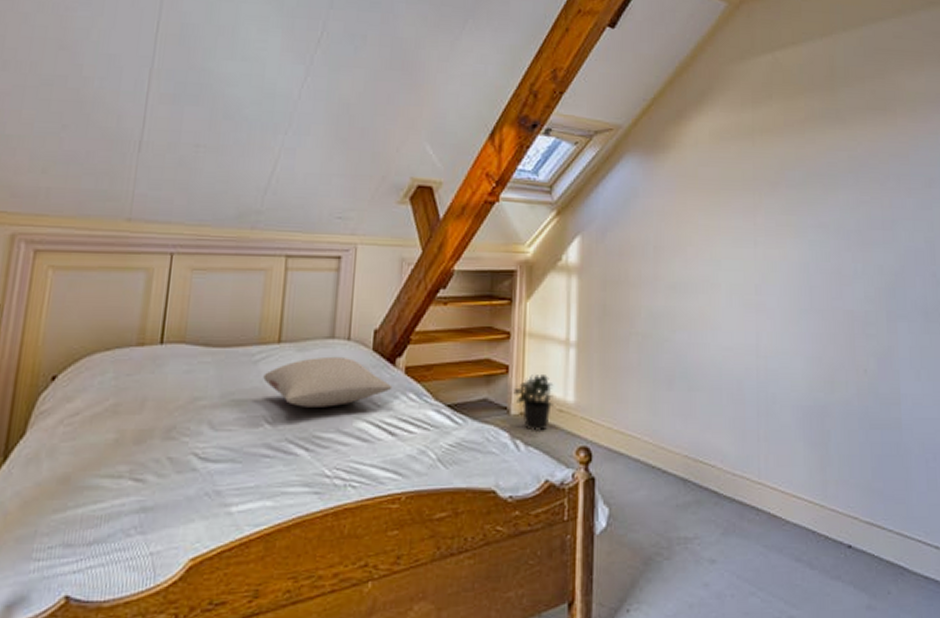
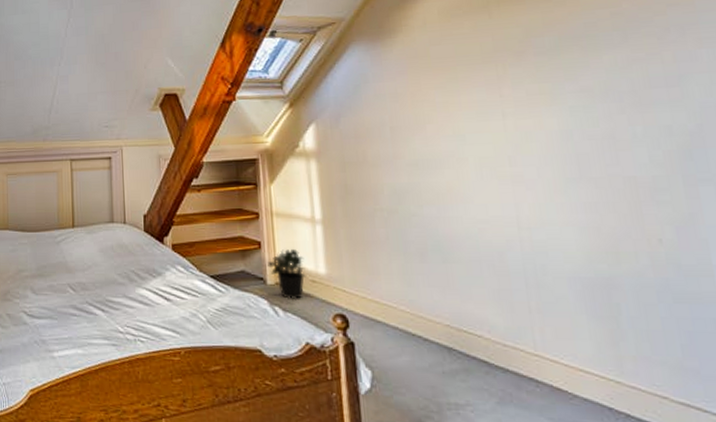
pillow: present [263,356,393,407] -> none [65,237,163,278]

